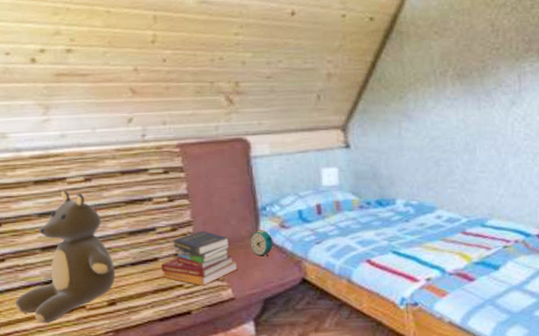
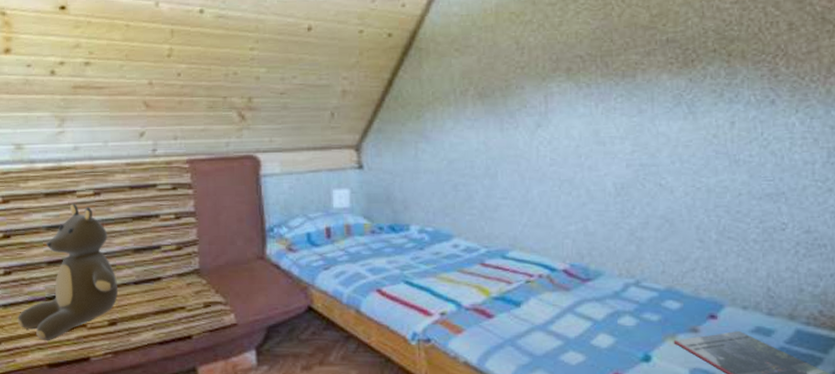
books: present [161,230,238,287] -> none [164,250,241,310]
alarm clock: present [250,230,273,256] -> none [256,252,279,281]

